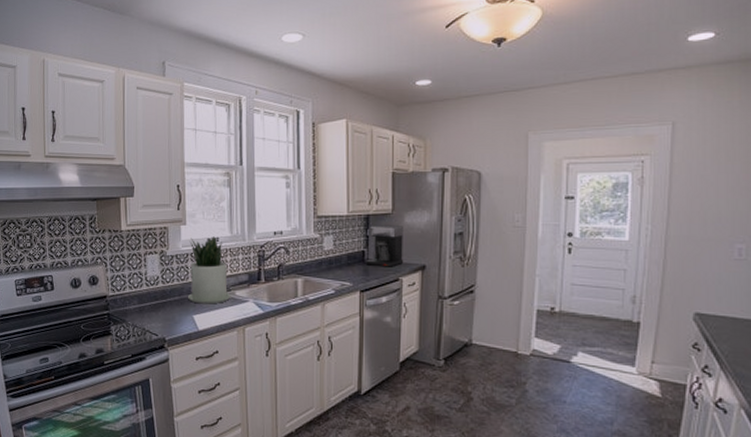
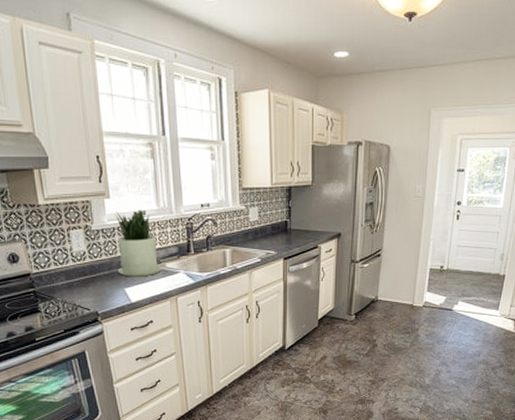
coffee maker: present [366,226,403,267] -> none [288,197,322,236]

